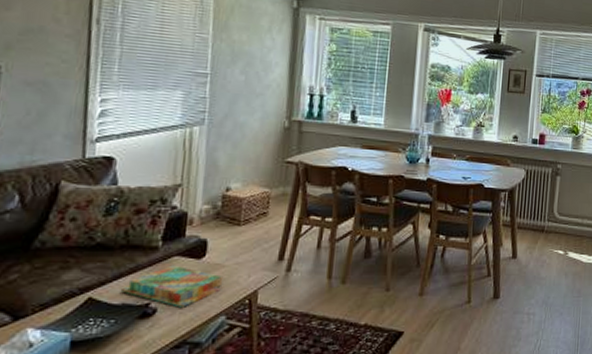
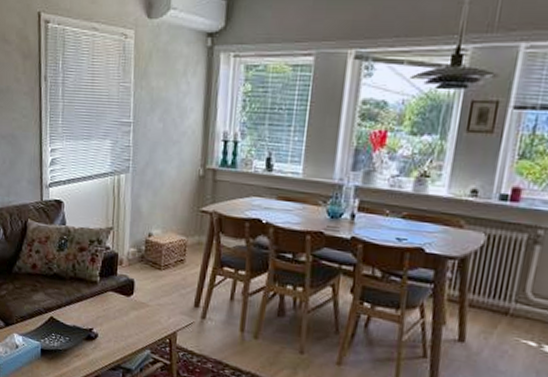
board game: present [120,265,224,308] -> none [71,298,148,337]

